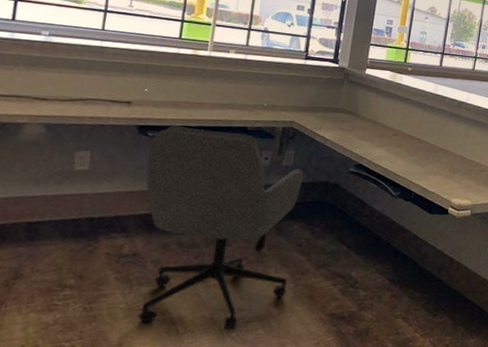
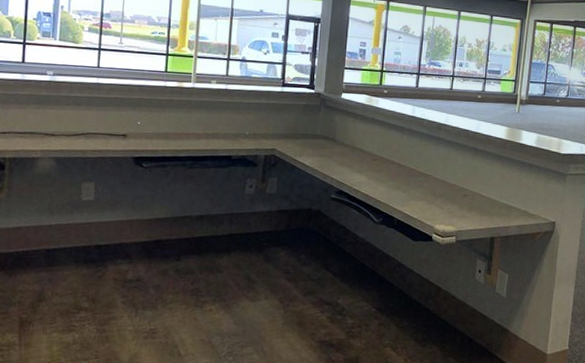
office chair: present [139,126,304,331] -> none [143,157,287,355]

